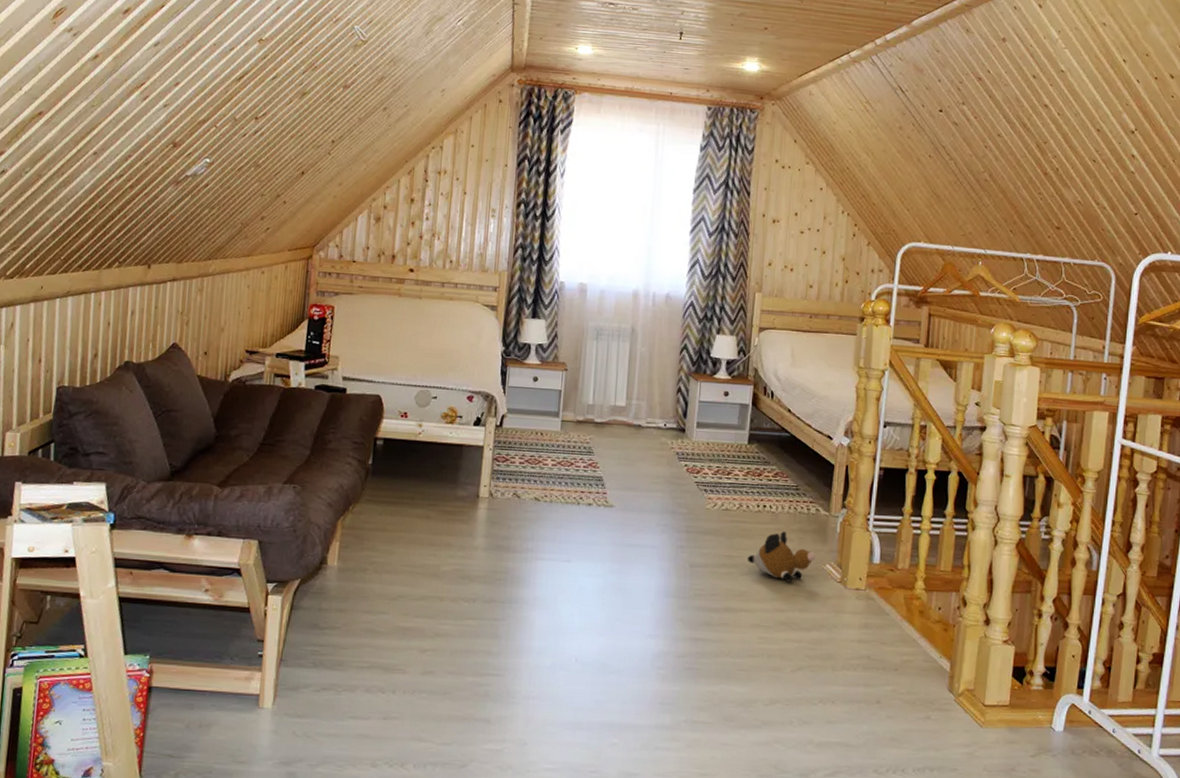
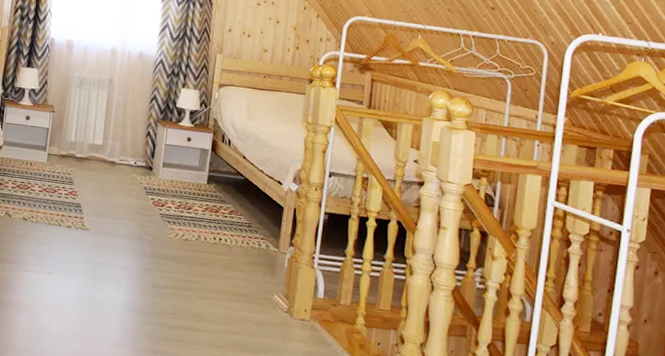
plush toy: present [748,531,816,582] -> none [204,262,265,309]

